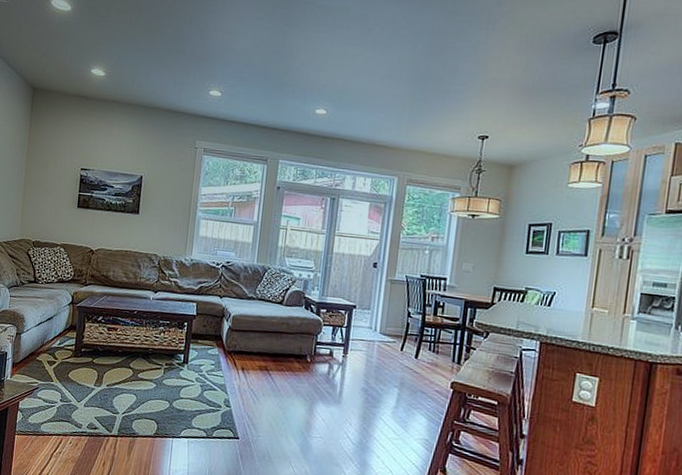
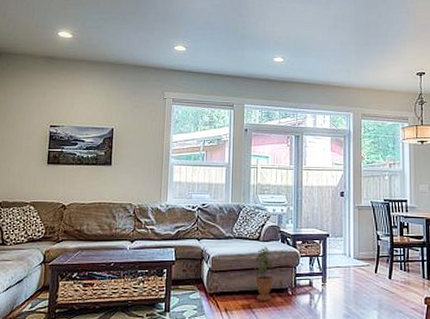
potted plant: none [272,310,295,366] -> present [252,246,274,301]

